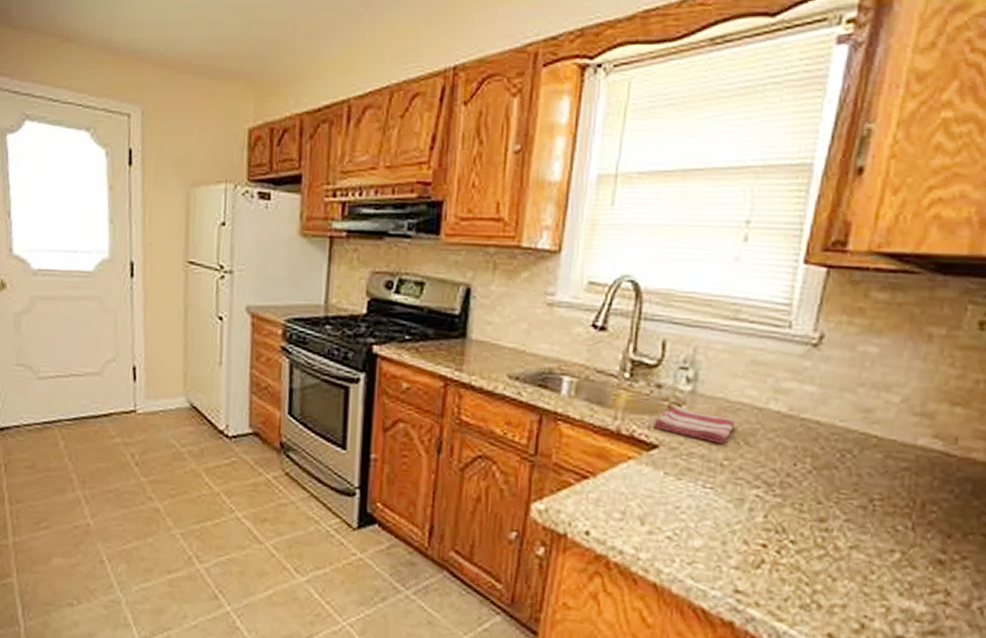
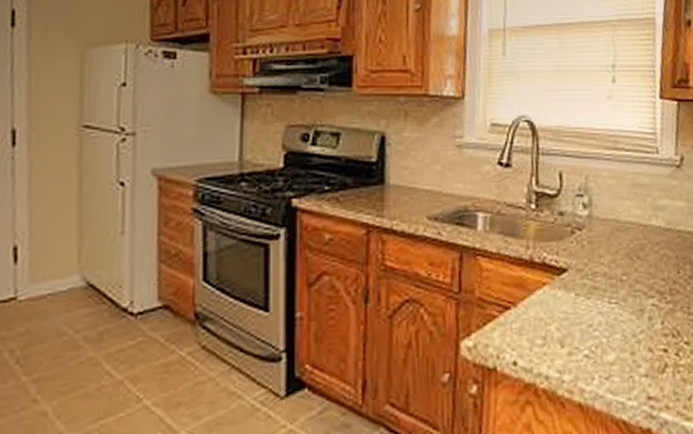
dish towel: present [652,406,735,444] -> none [560,231,627,261]

